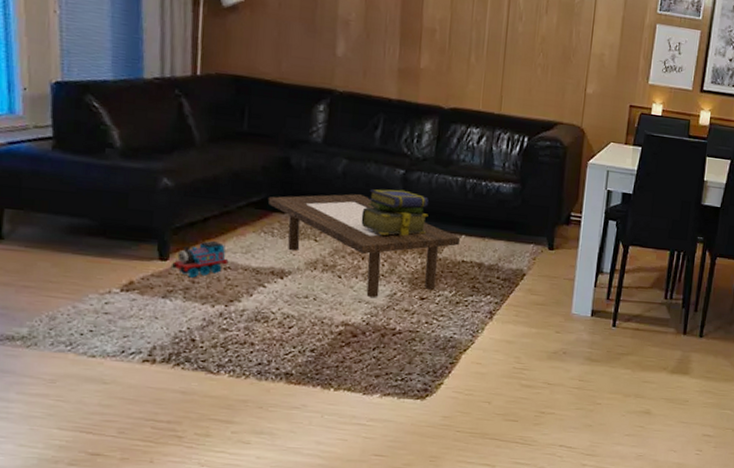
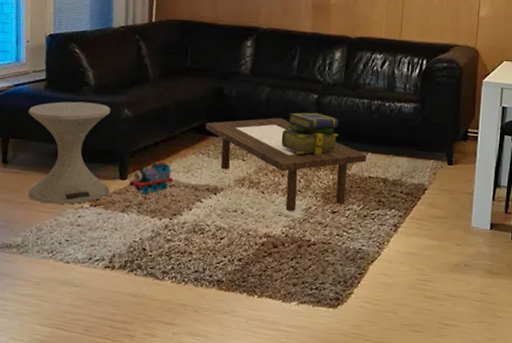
side table: none [29,165,146,289] -> present [28,101,111,205]

